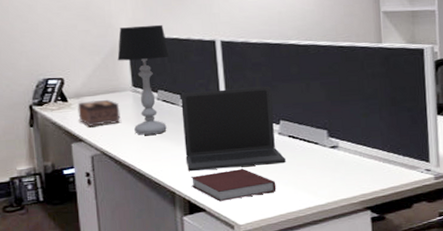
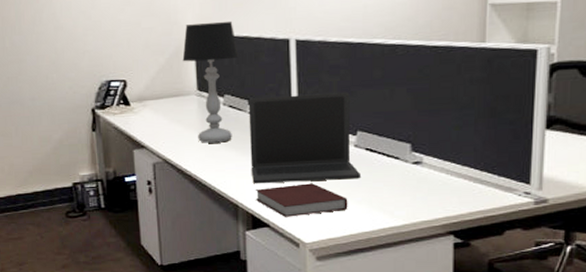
tissue box: present [77,100,121,127] -> none [140,104,184,132]

